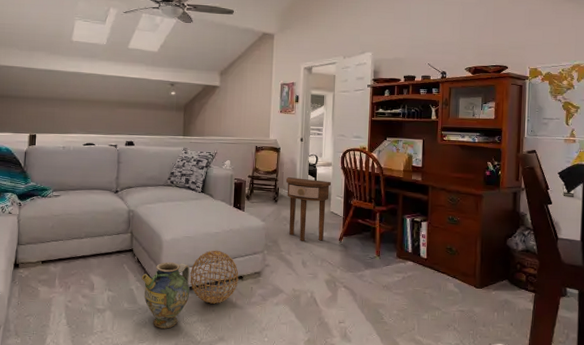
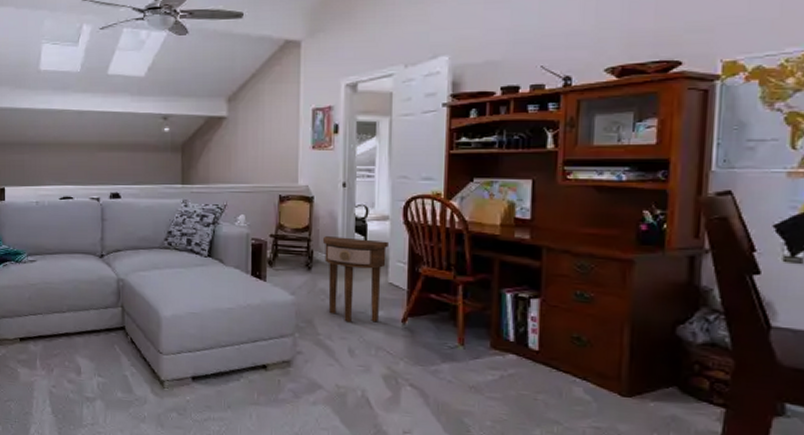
ceramic jug: present [141,262,190,329] -> none [137,344,199,426]
lantern: present [190,250,239,304] -> none [197,330,261,399]

